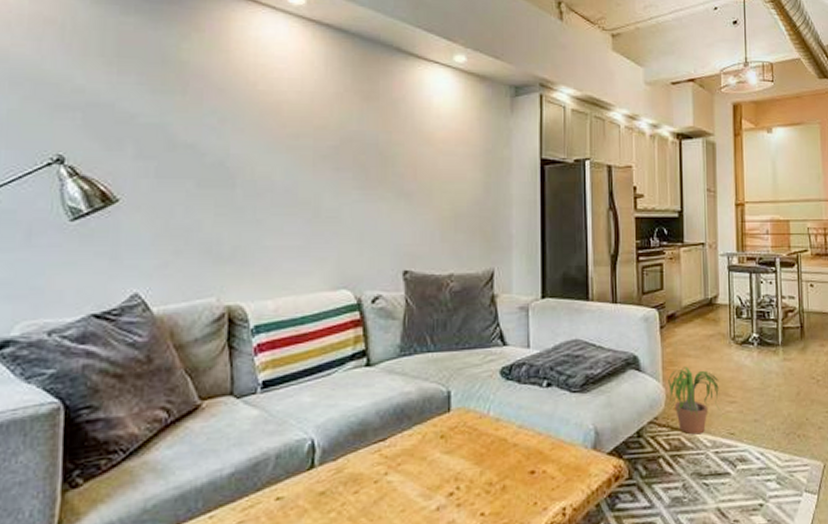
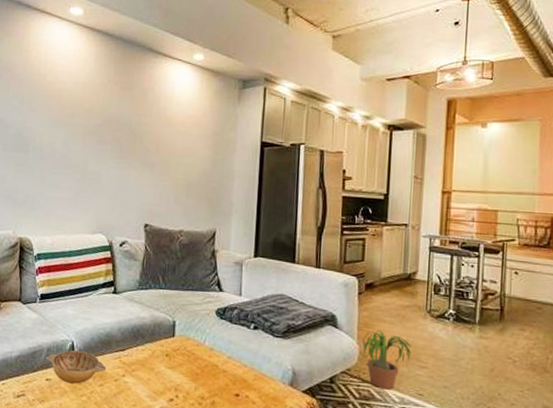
decorative bowl: none [274,450,362,498] -> present [46,350,107,384]

